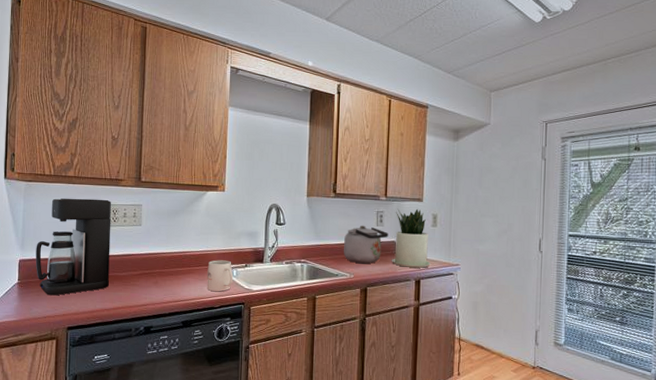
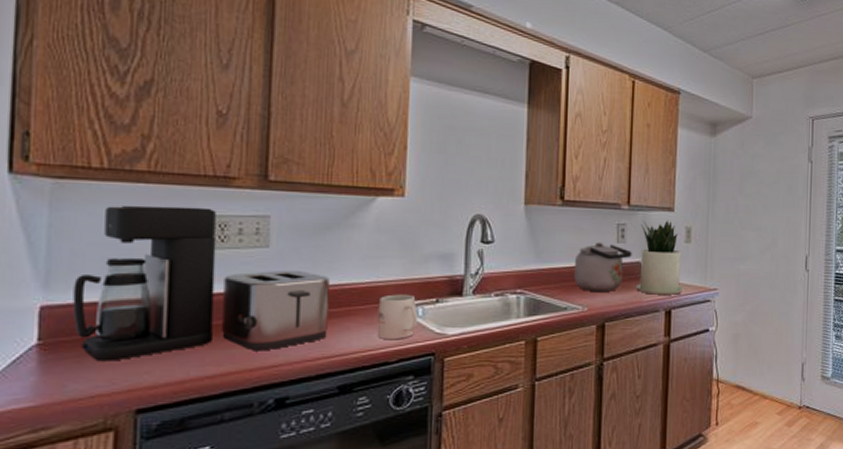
toaster: none [114,241,177,295] -> present [222,269,330,351]

